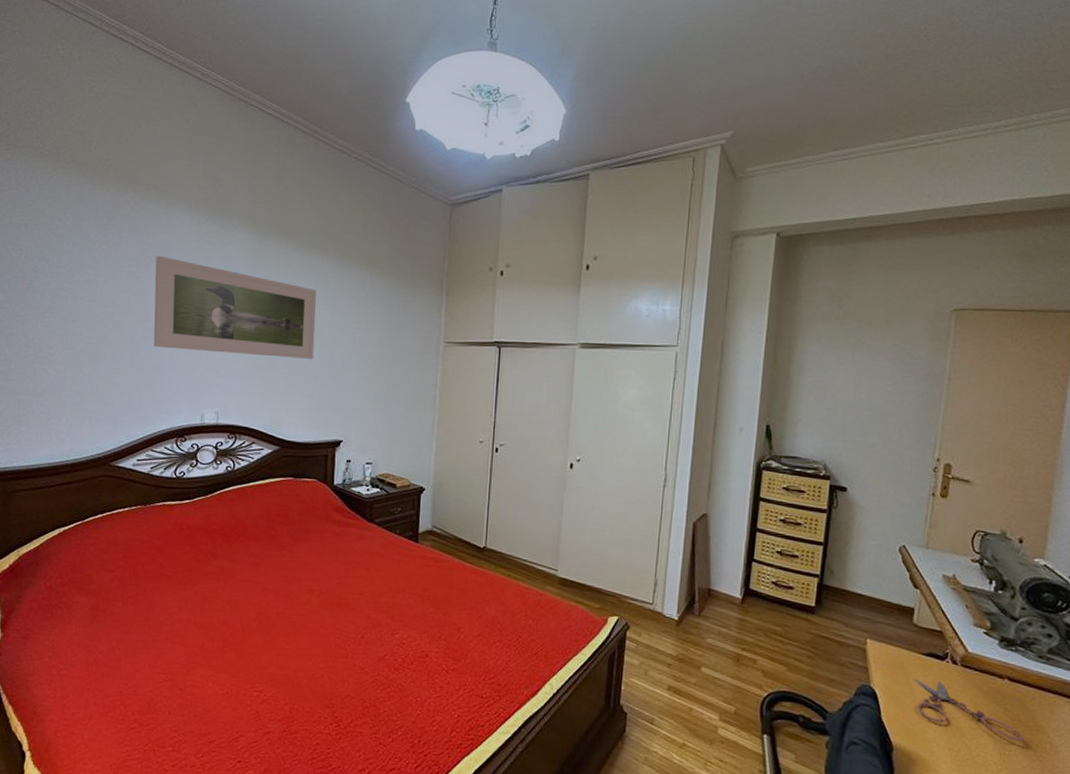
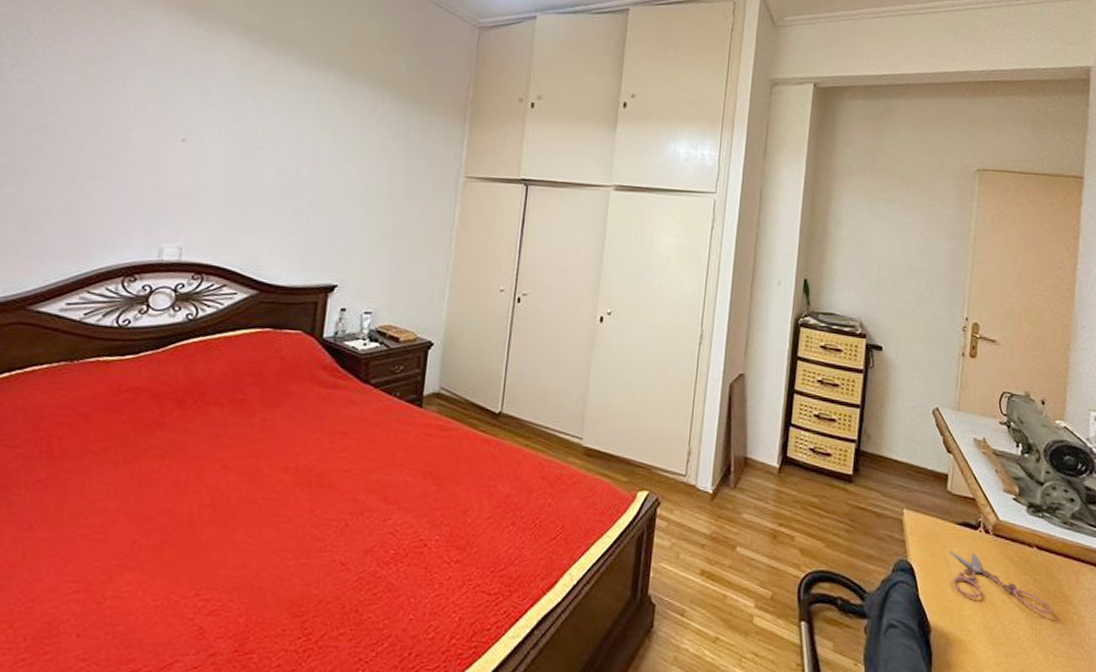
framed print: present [153,255,316,359] -> none [103,57,318,189]

